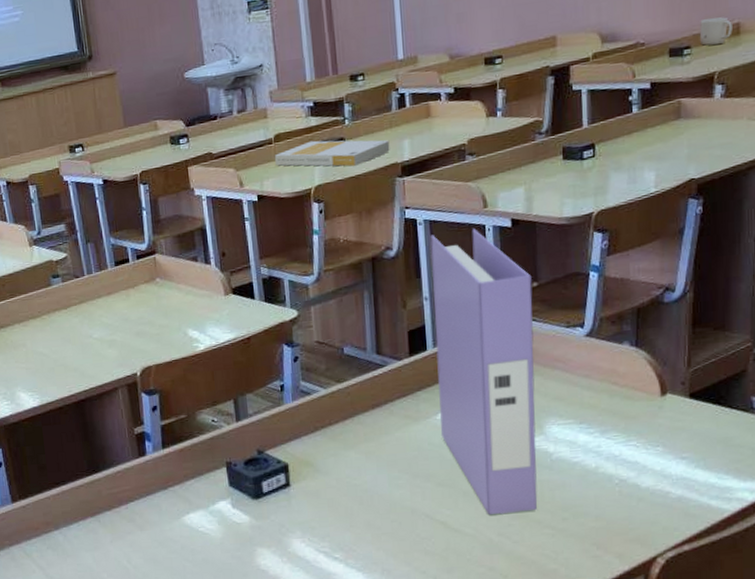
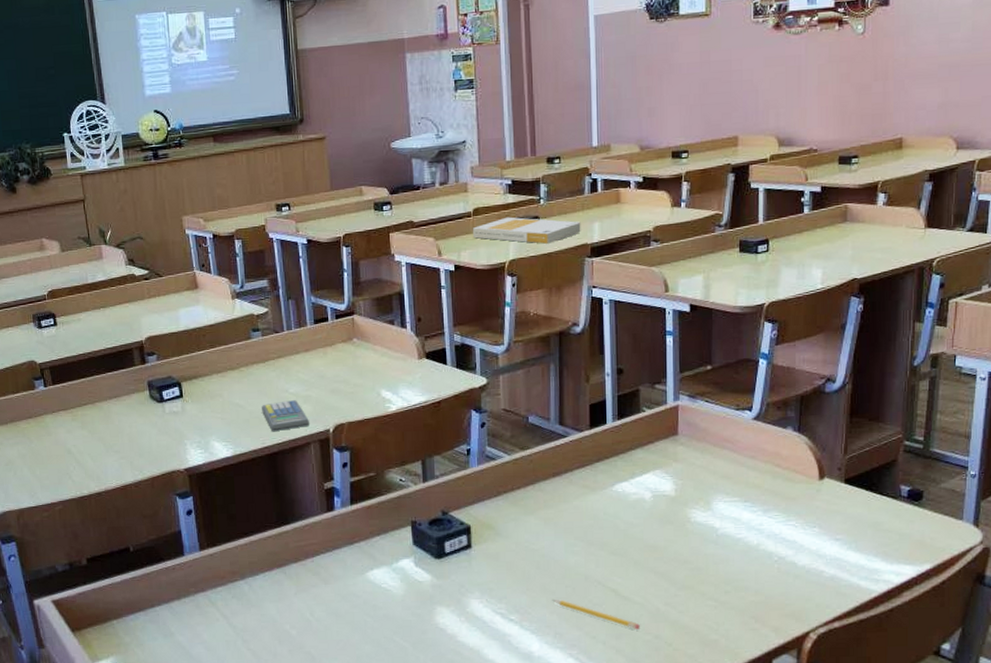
calculator: none [66,345,116,379] -> present [262,400,309,432]
pencil: none [378,535,473,562] -> present [552,600,640,630]
binder: present [430,228,538,514] -> none [614,311,706,584]
mug: present [699,17,733,46] -> none [866,131,896,157]

